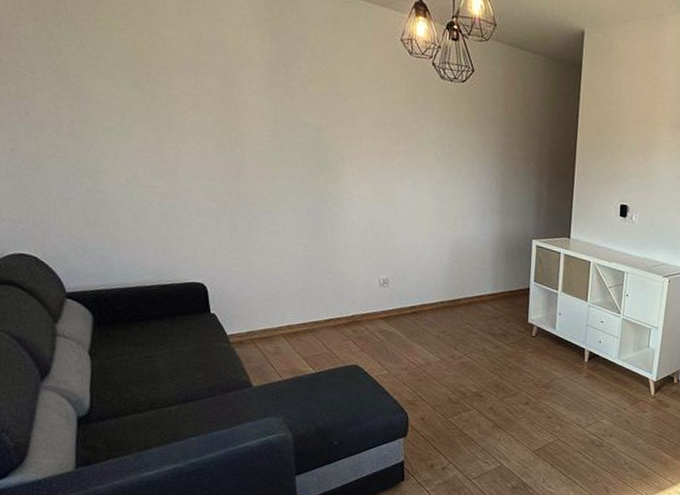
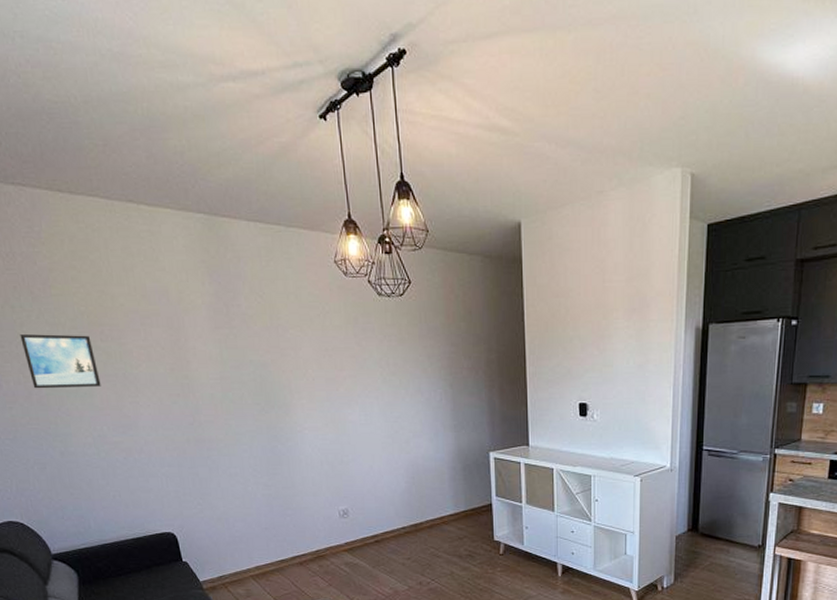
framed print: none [56,62,141,128] -> present [20,333,101,389]

